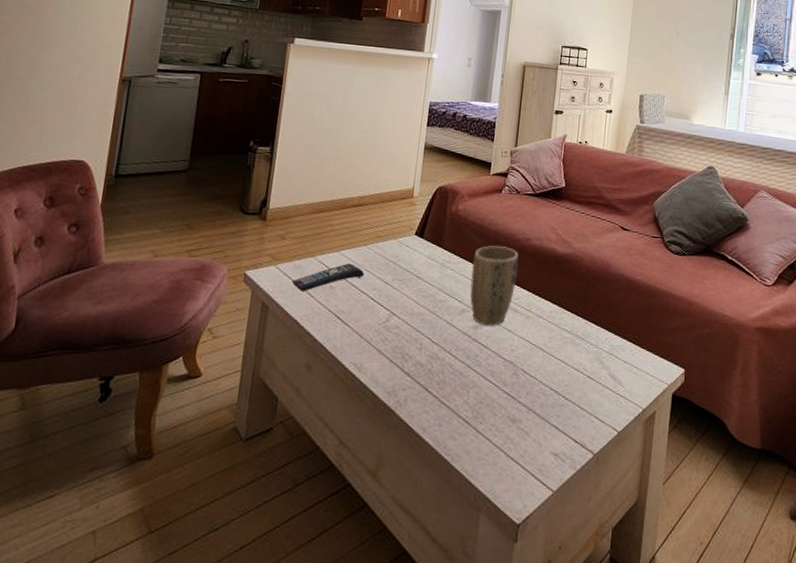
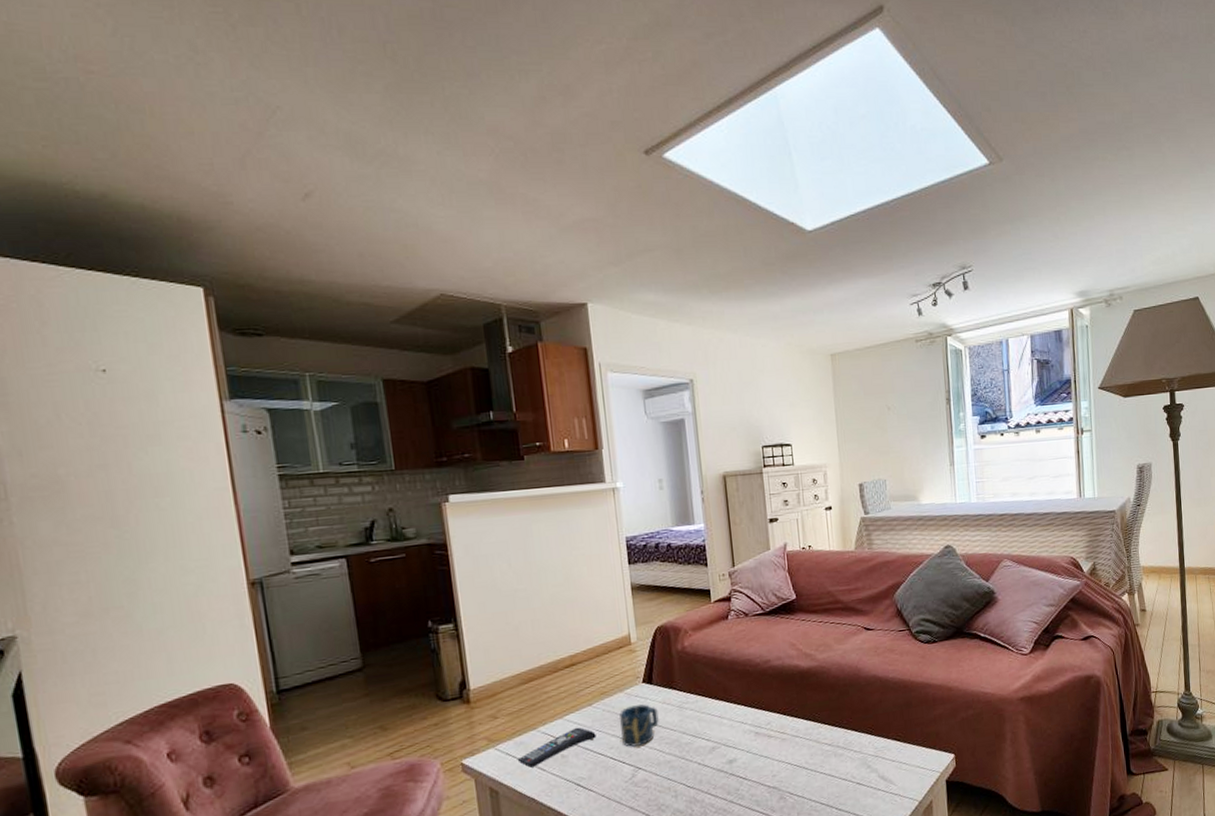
cup: none [385,254,423,293] -> present [619,704,659,747]
plant pot: present [470,246,518,326] -> none [712,674,764,759]

